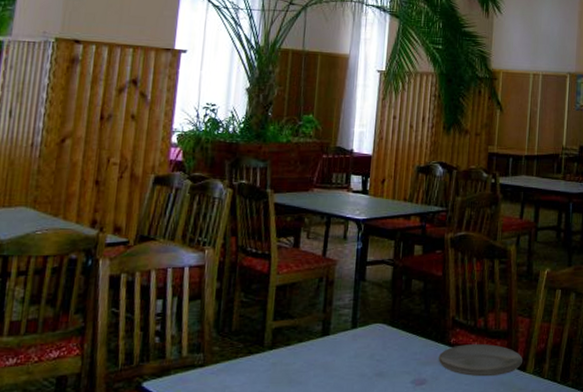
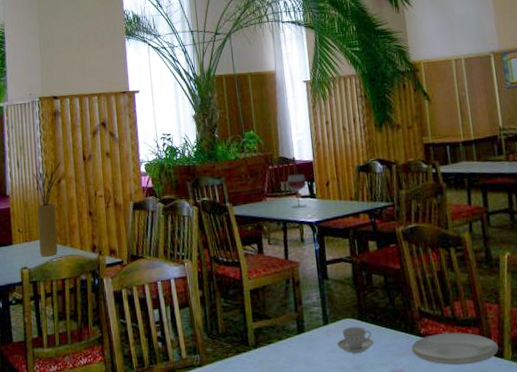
vase: none [20,112,70,228] -> present [33,157,61,257]
wineglass: none [339,167,361,203] -> present [287,174,308,209]
teacup: none [362,333,401,360] -> present [337,327,374,353]

